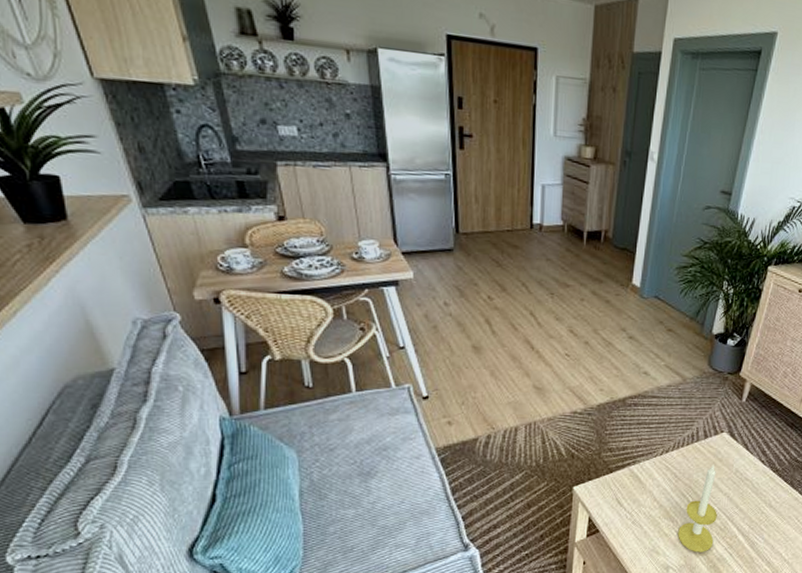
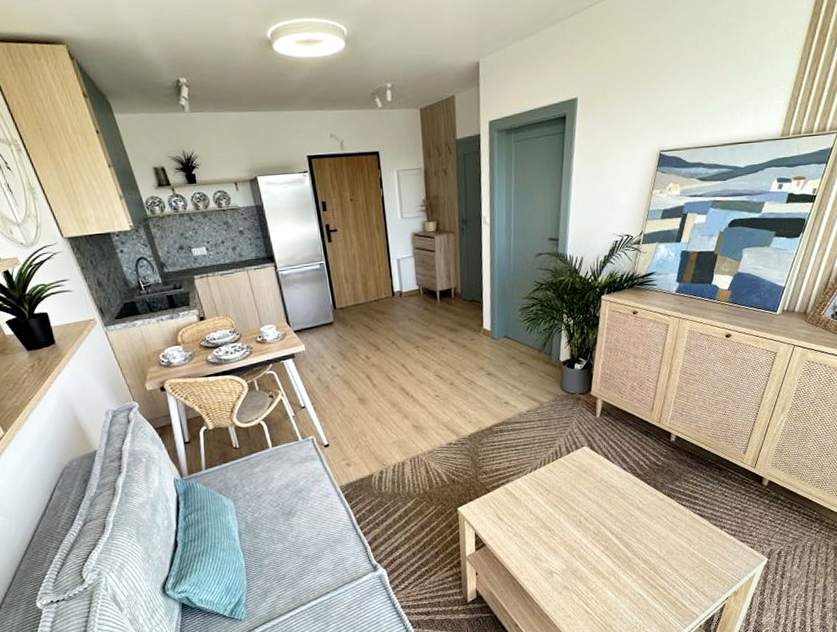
candle: present [678,464,717,552] -> none [556,476,590,557]

